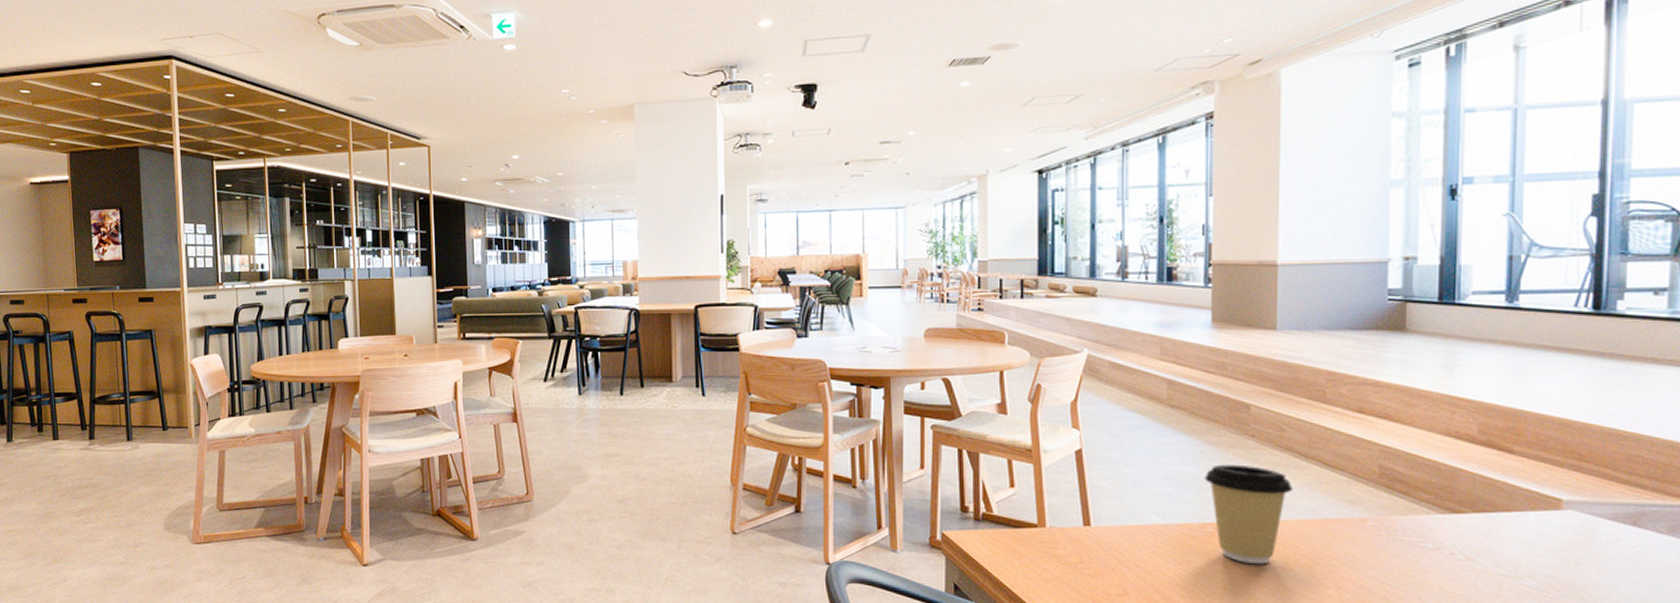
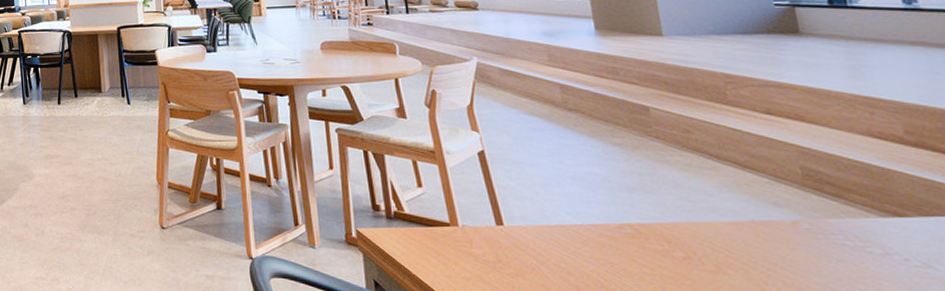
coffee cup: present [1204,464,1293,565] -> none [613,165,711,268]

